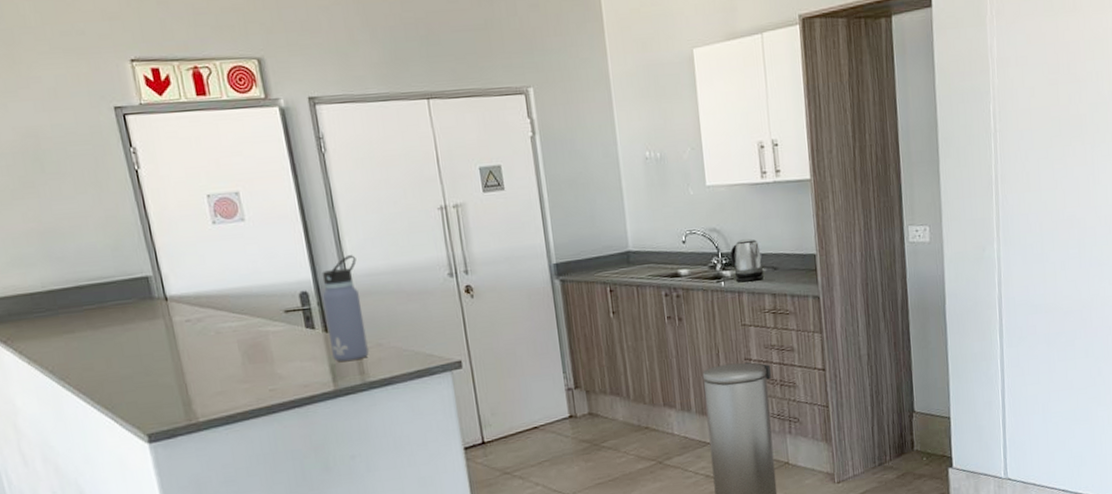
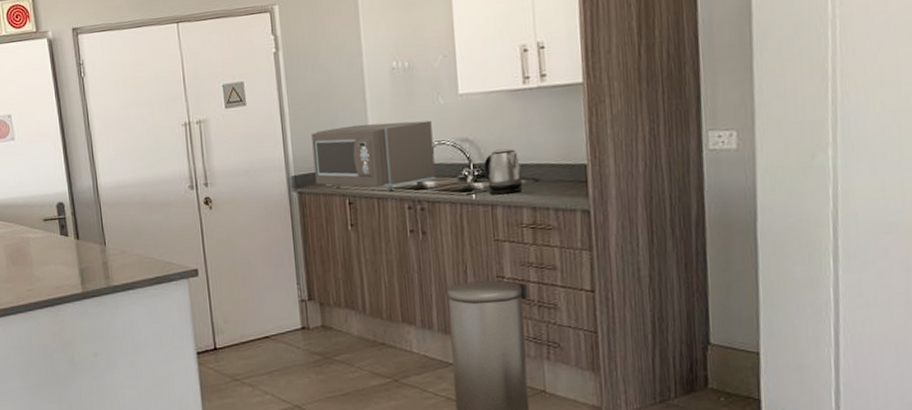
water bottle: present [321,255,369,362] -> none [76,169,114,267]
microwave: none [571,210,689,279] -> present [311,120,436,192]

